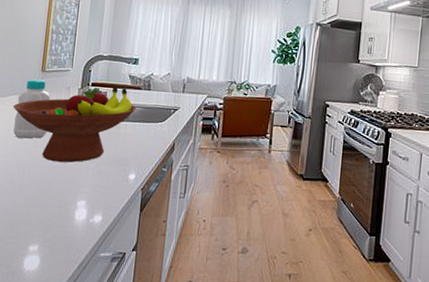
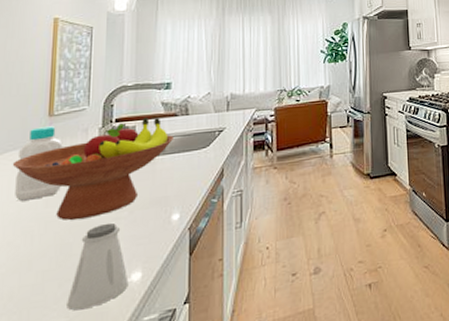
saltshaker: none [45,170,92,235] -> present [67,222,129,311]

